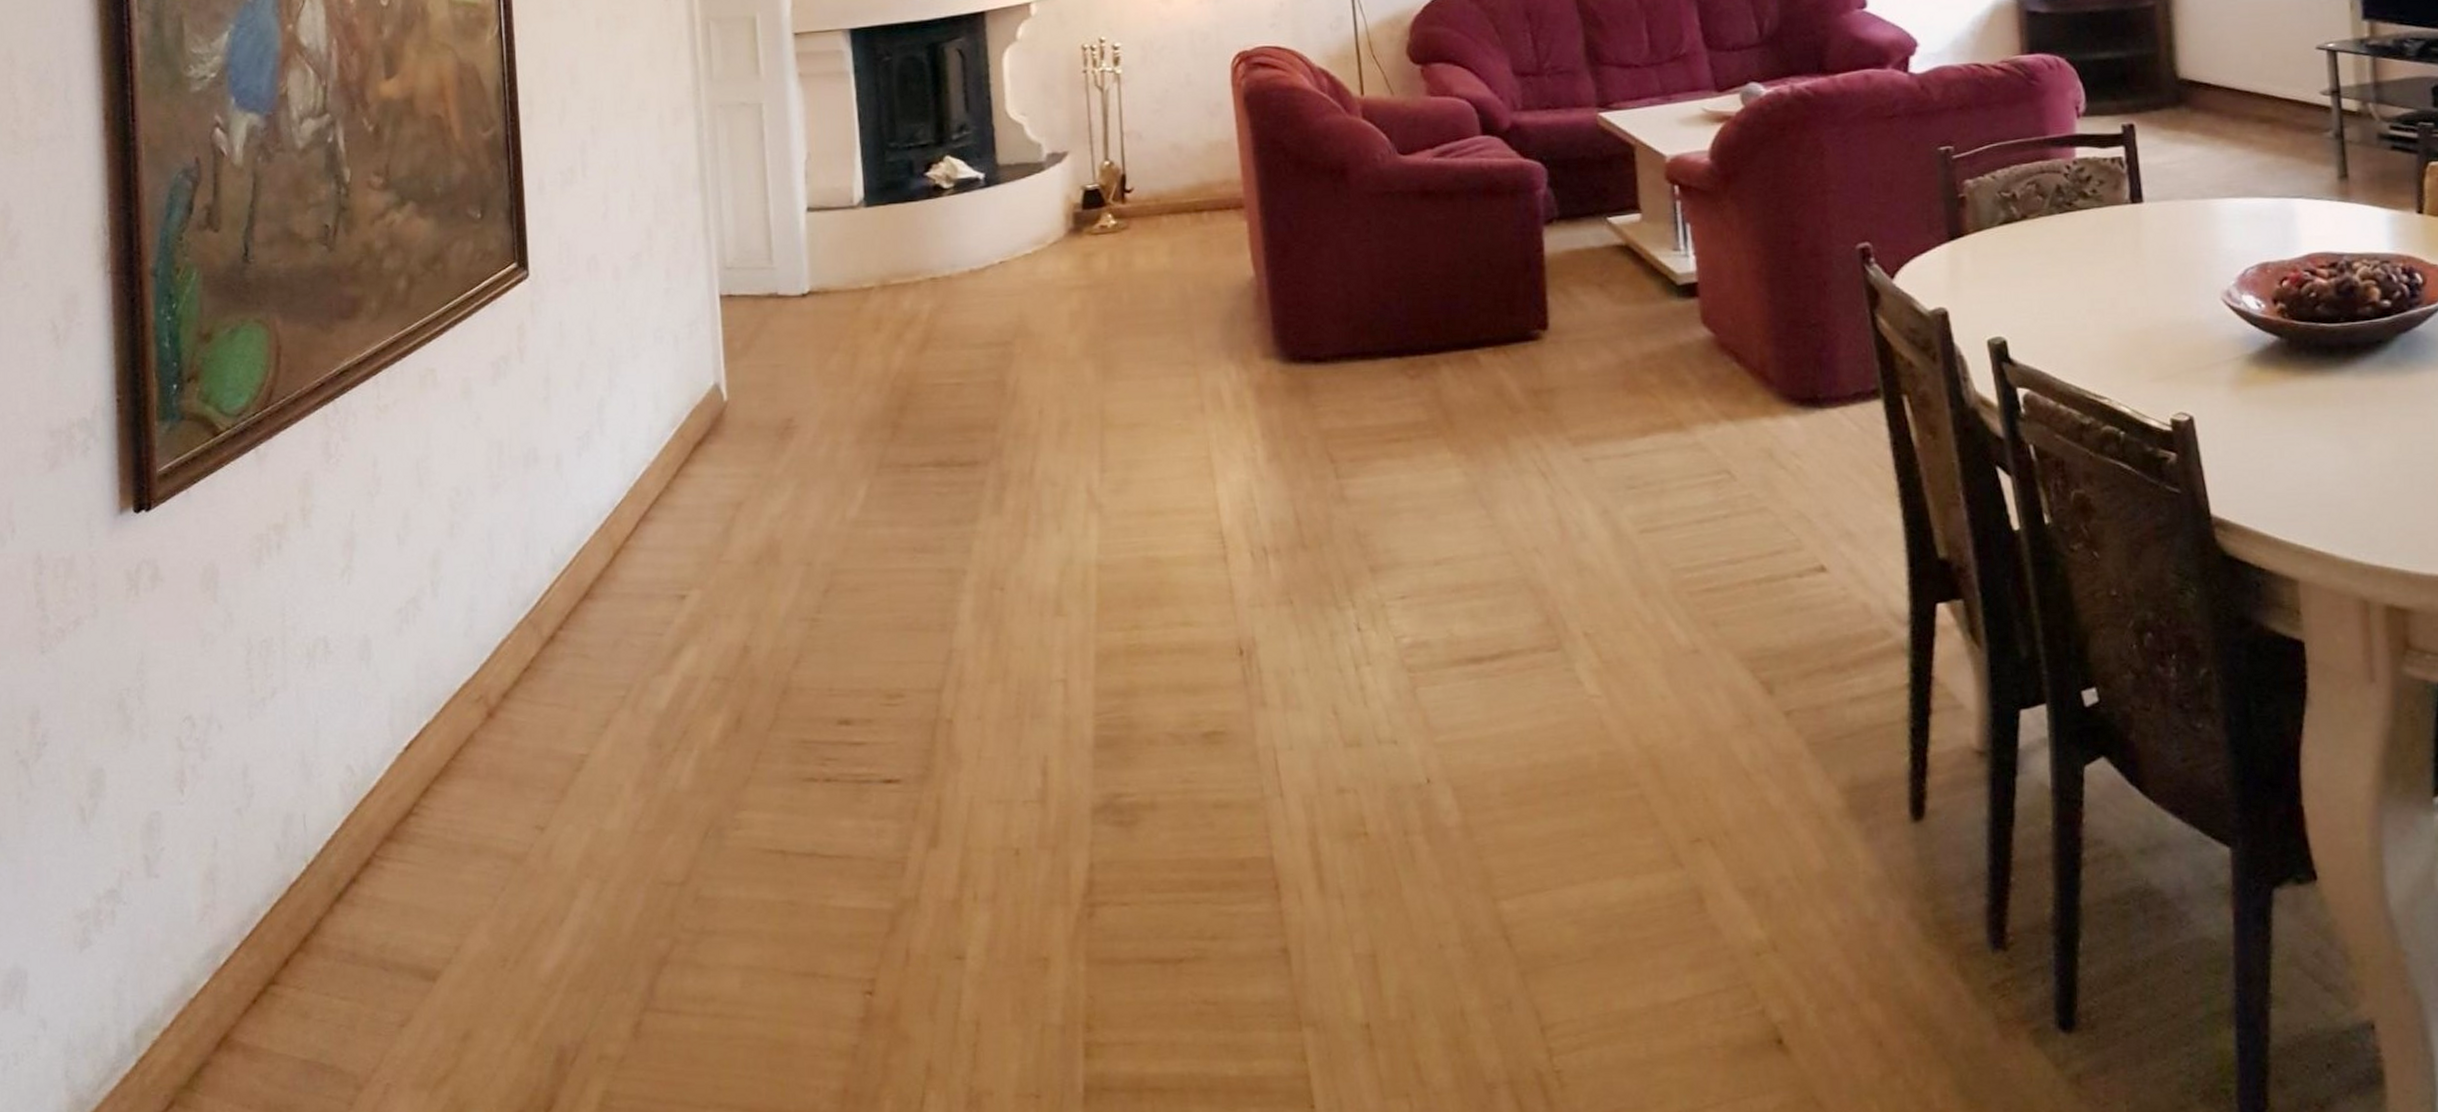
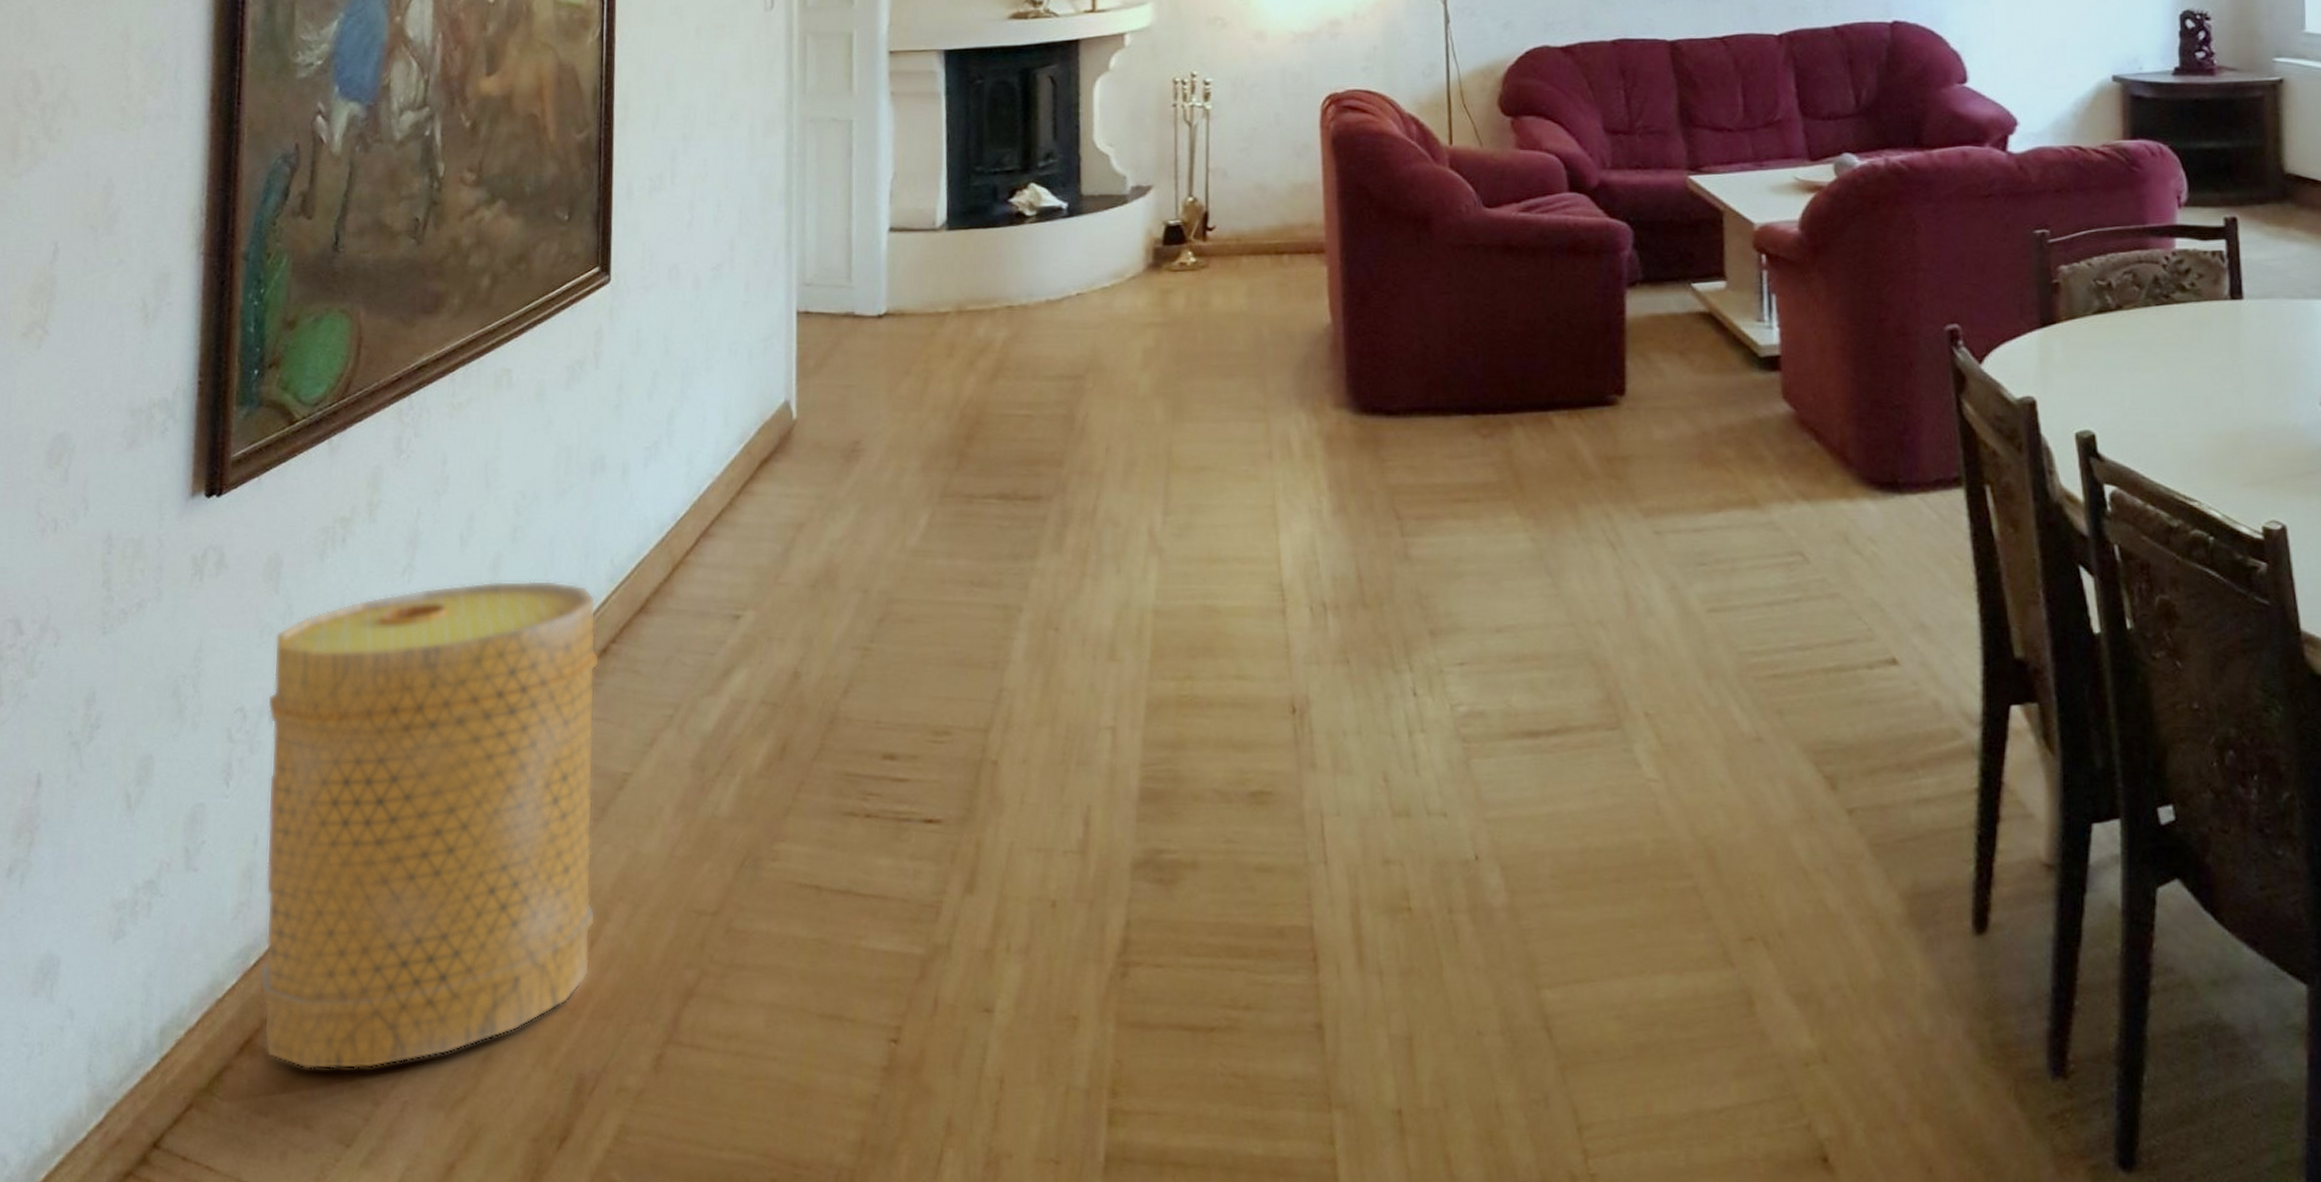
basket: none [215,573,564,1060] -> present [259,580,600,1070]

